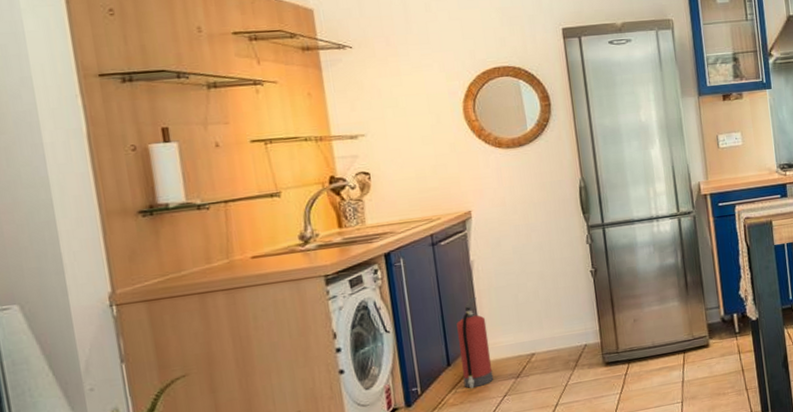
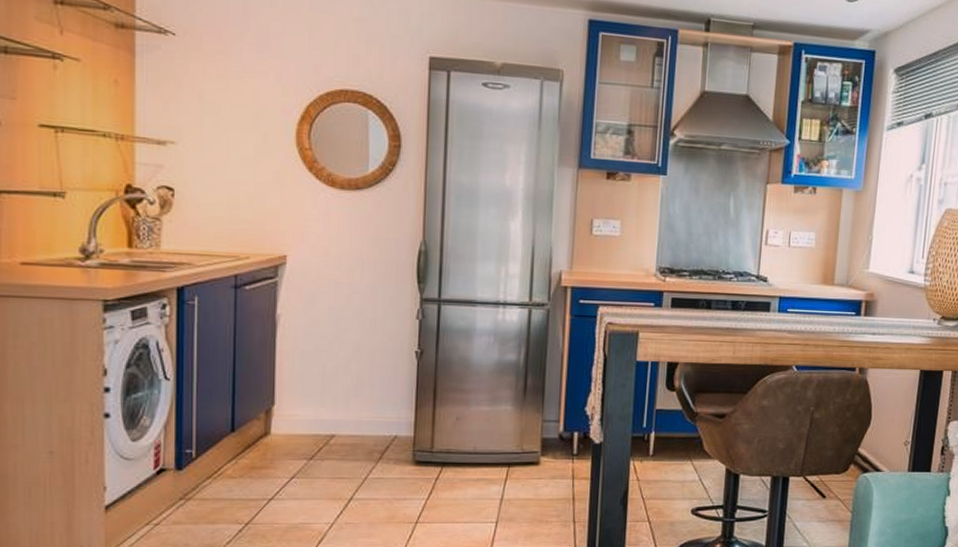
fire extinguisher: present [457,296,494,389] -> none [247,356,284,463]

